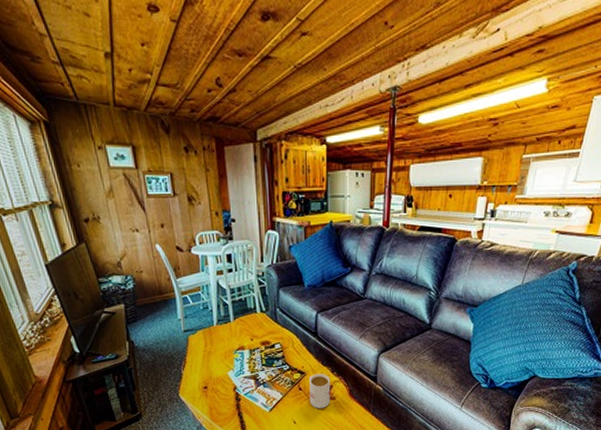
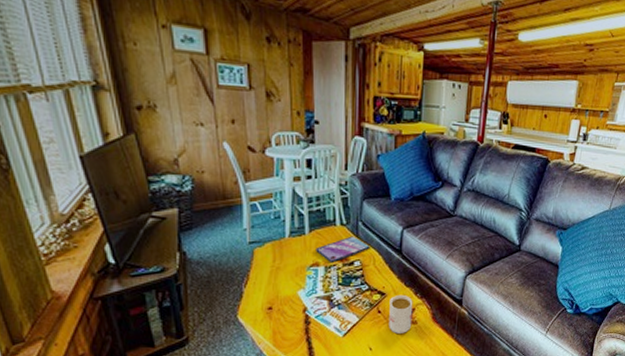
video game case: none [240,321,289,347] -> present [316,236,370,263]

